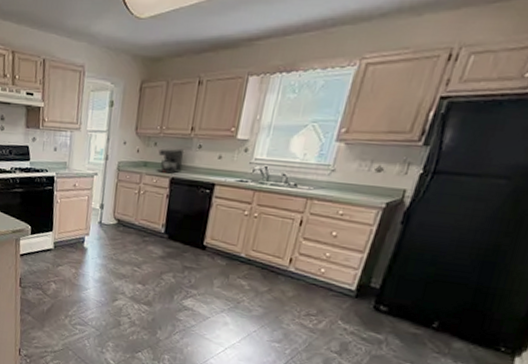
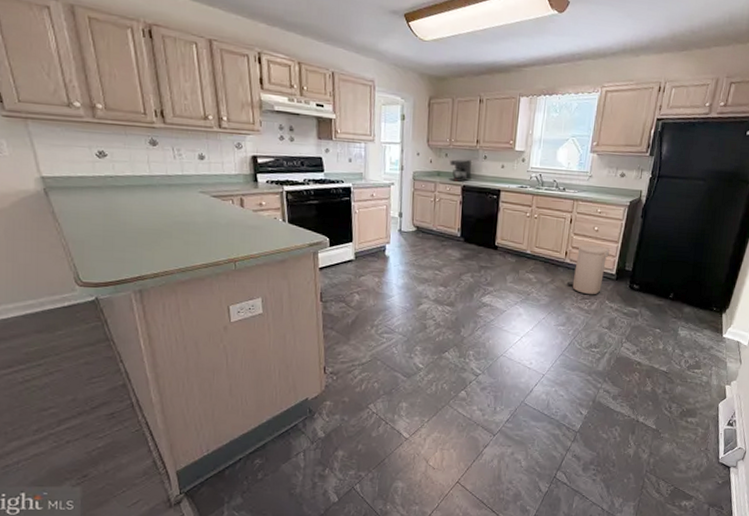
pedal bin: none [287,251,350,313] -> present [566,244,610,295]

